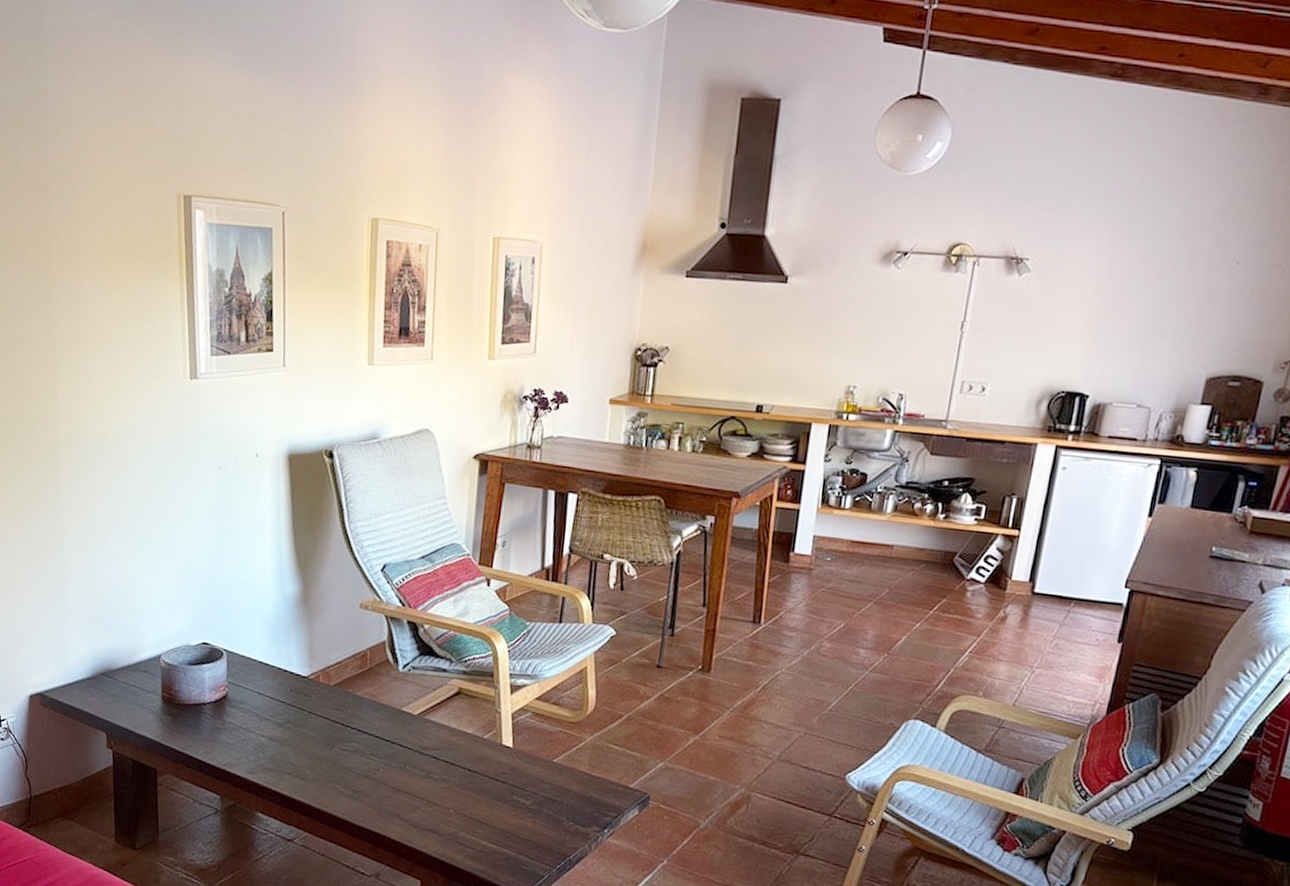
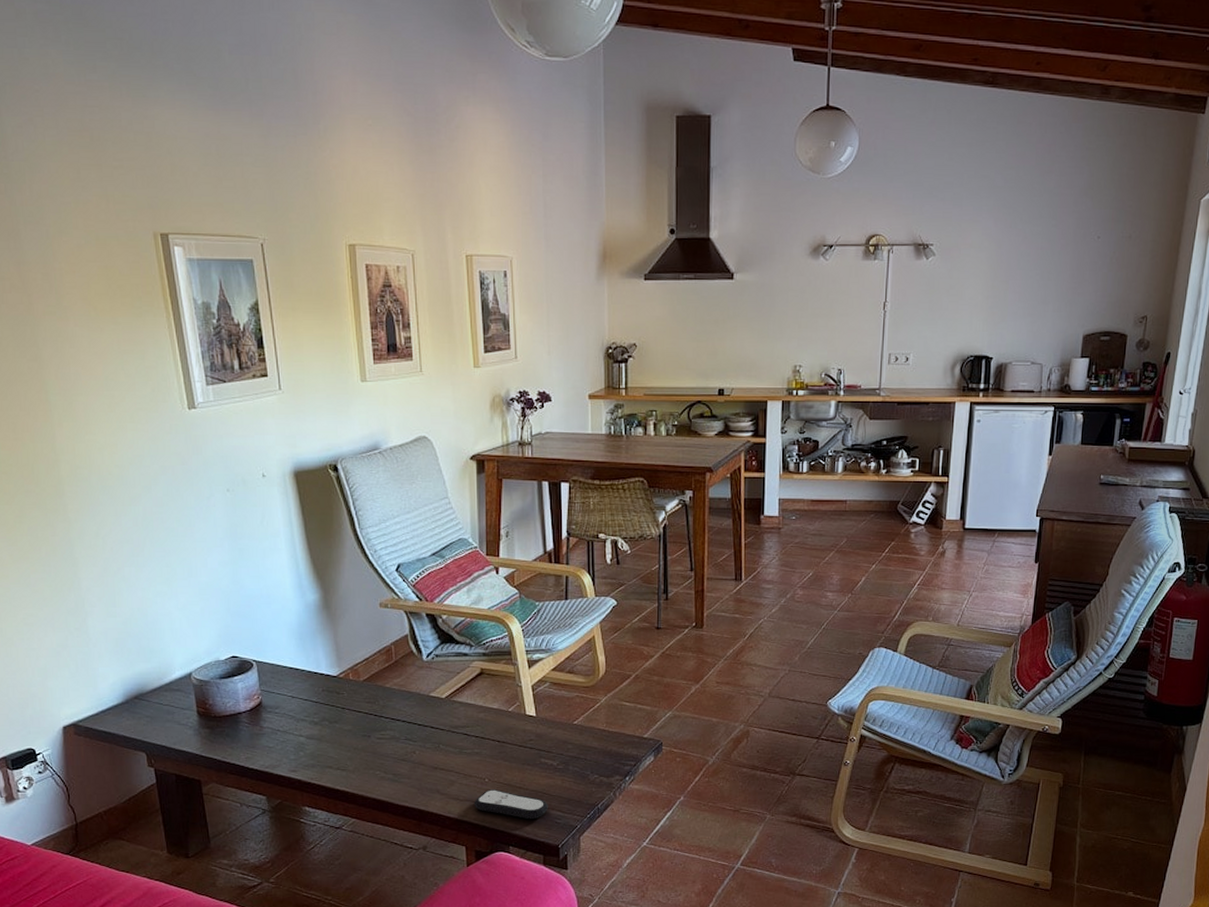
remote control: none [434,821,515,862] -> present [473,789,548,820]

